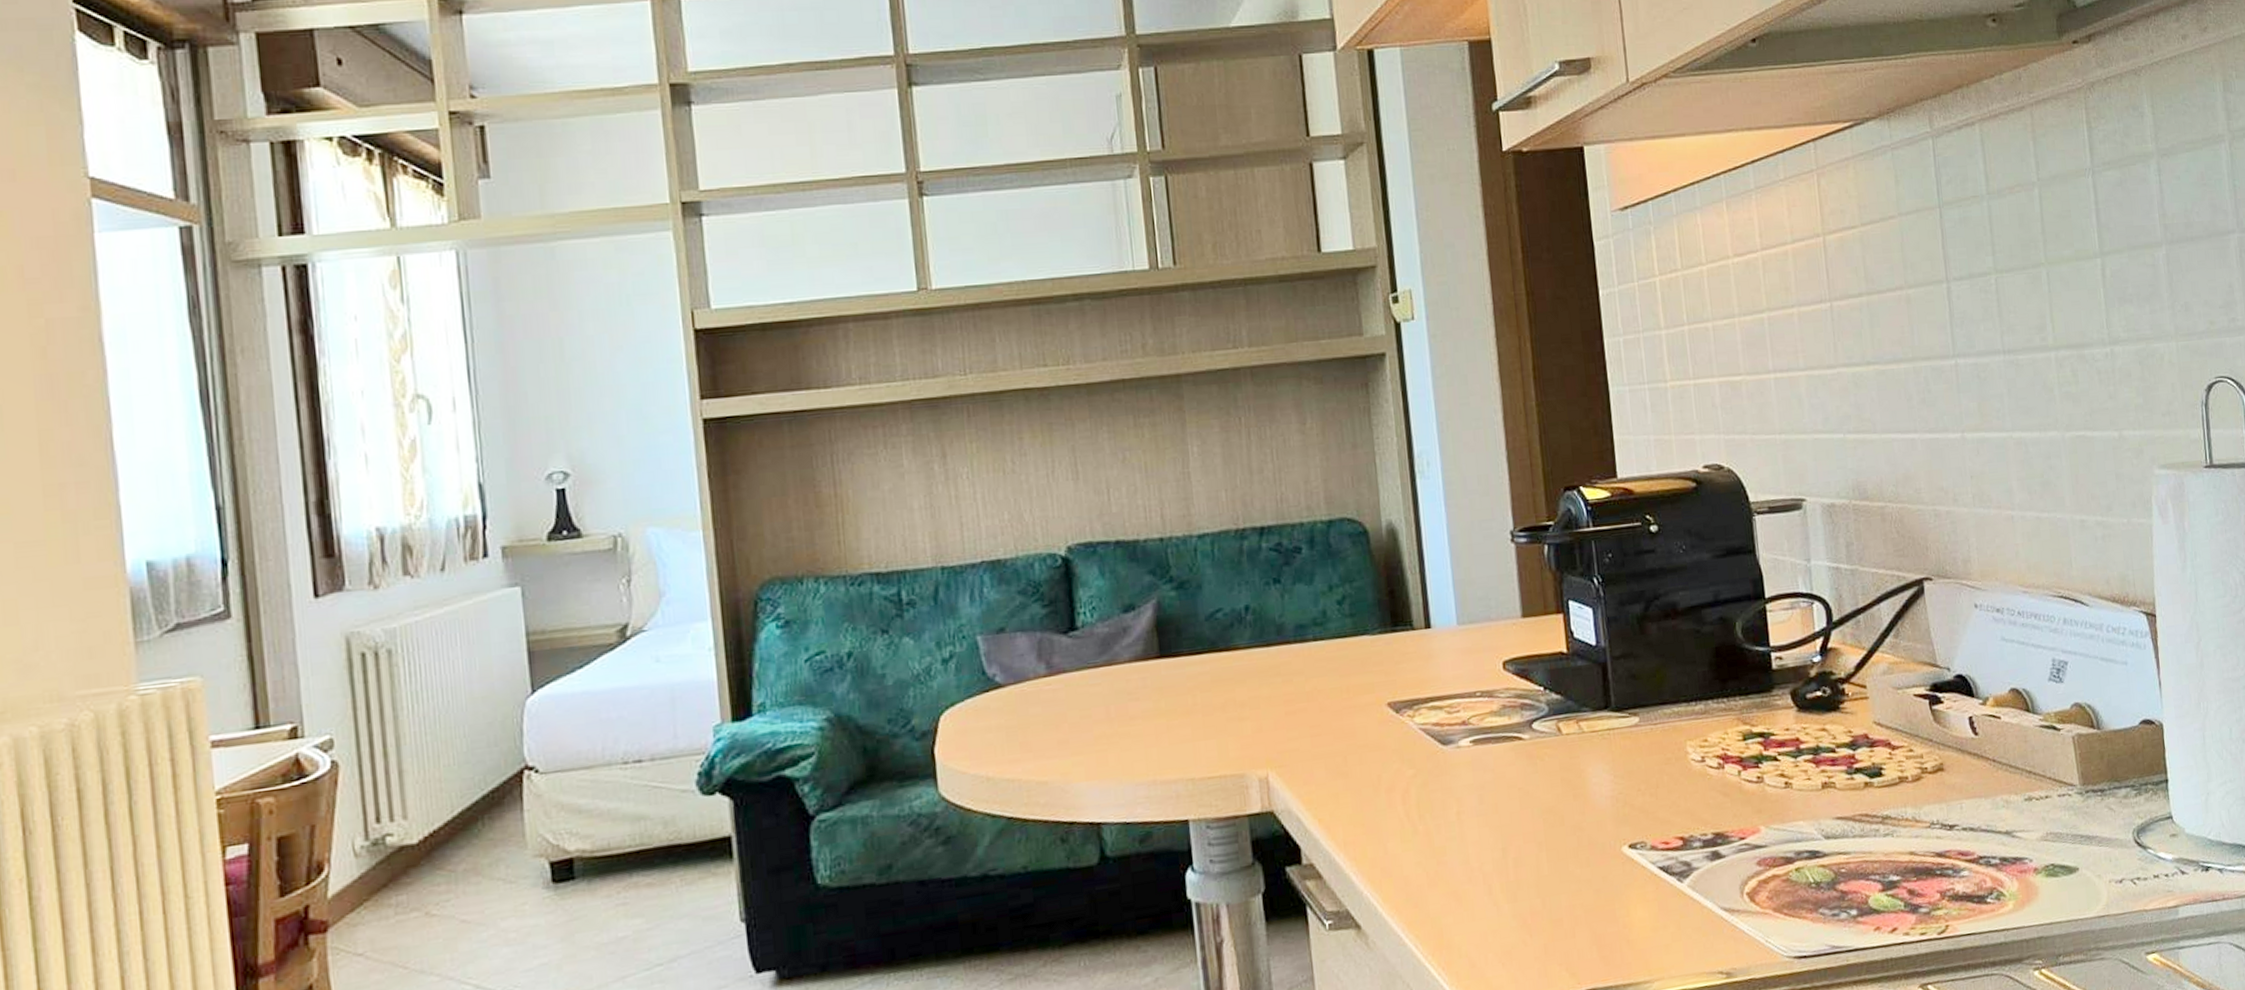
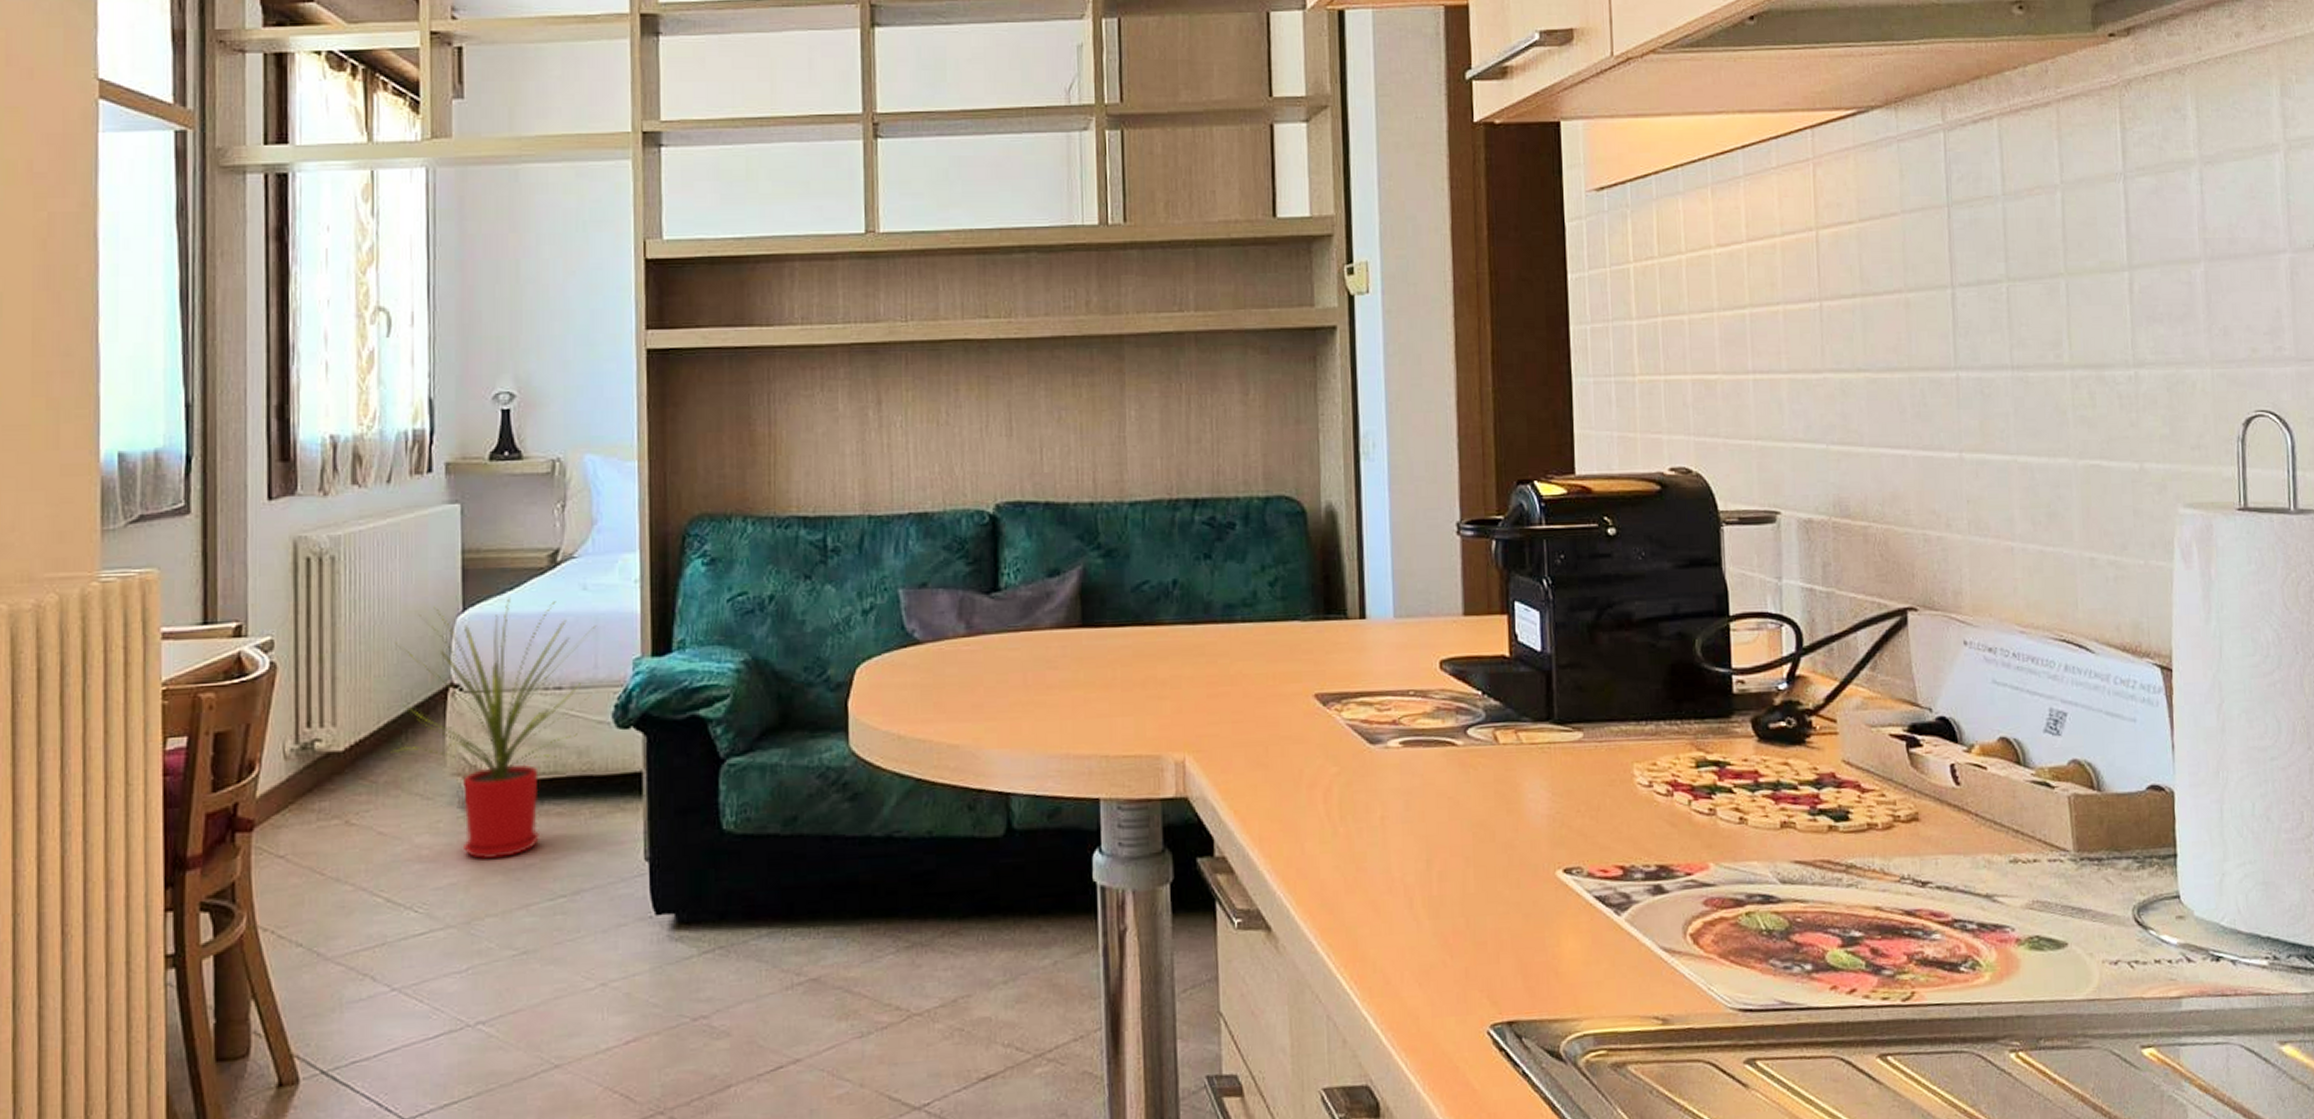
house plant: none [462,675,673,937] -> present [390,598,597,859]

